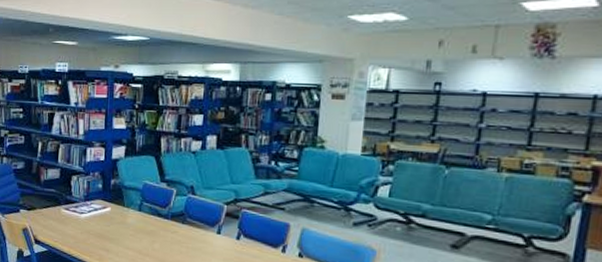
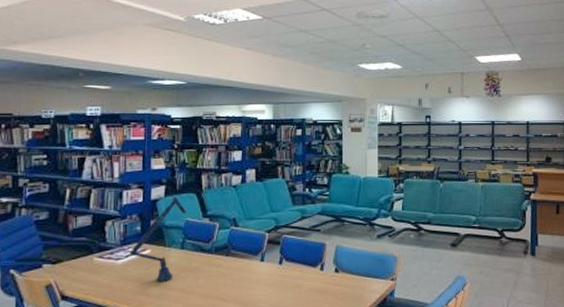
desk lamp: none [92,157,146,241] -> present [130,196,187,282]

